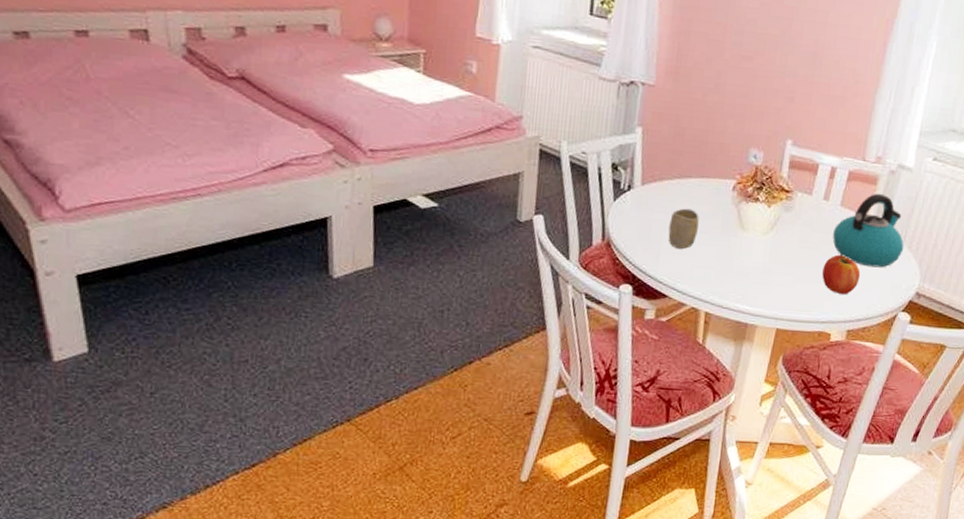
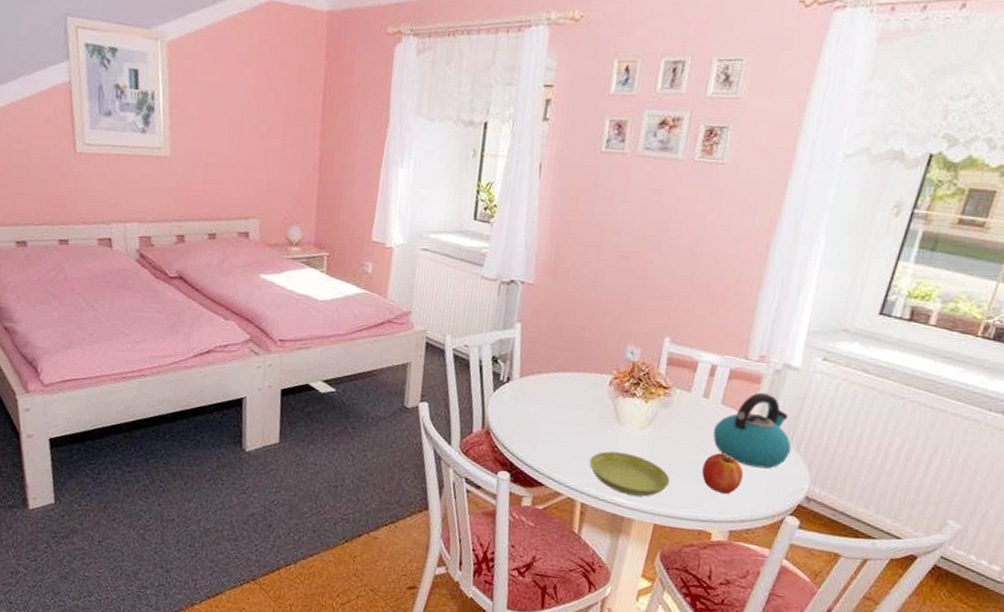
cup: present [668,208,699,249] -> none [545,400,576,440]
saucer: none [713,257,792,302] -> present [589,451,670,497]

